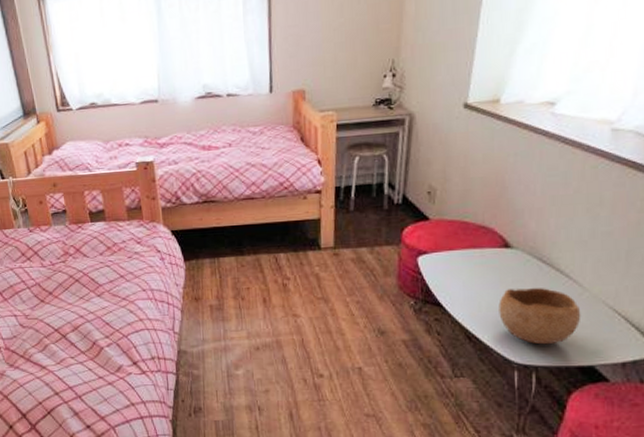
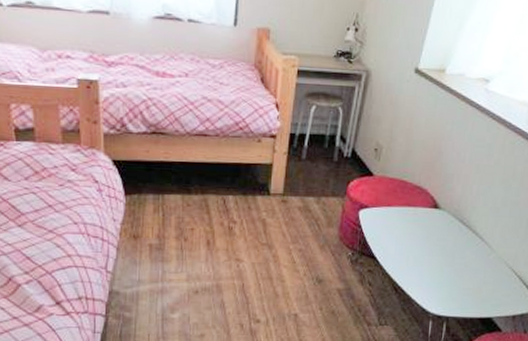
bowl: present [498,288,581,345] -> none [423,246,488,298]

